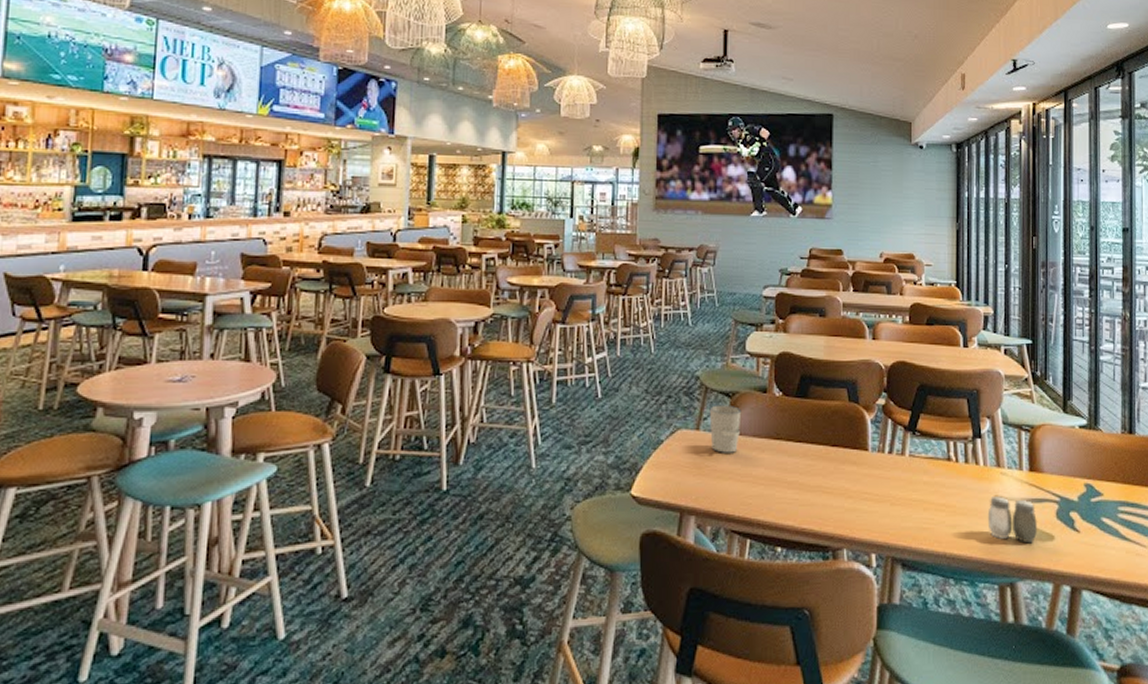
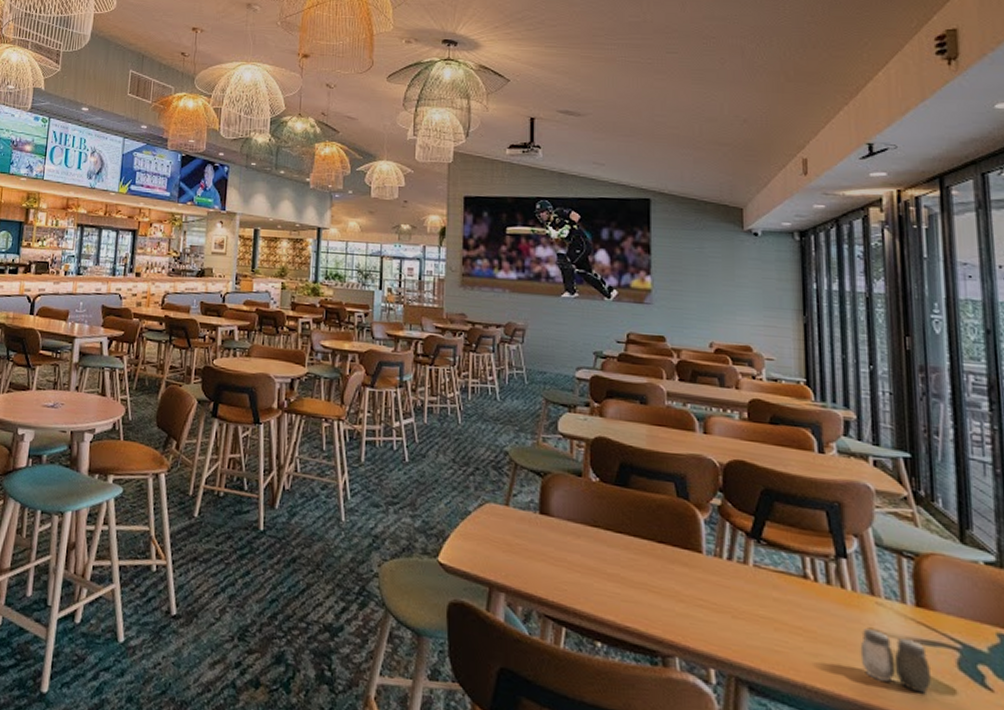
cup: present [709,404,742,453] -> none [519,482,554,535]

